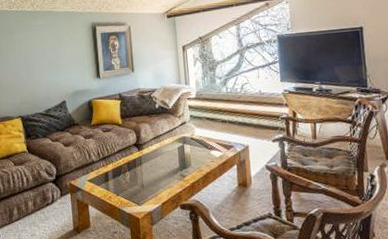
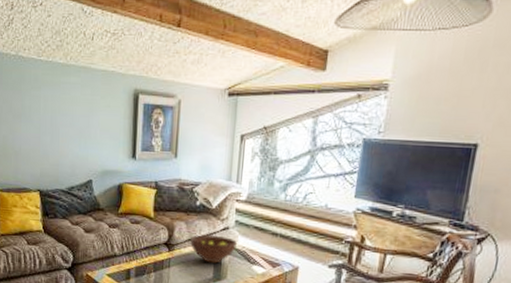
fruit bowl: none [155,130,195,155] -> present [190,235,237,263]

